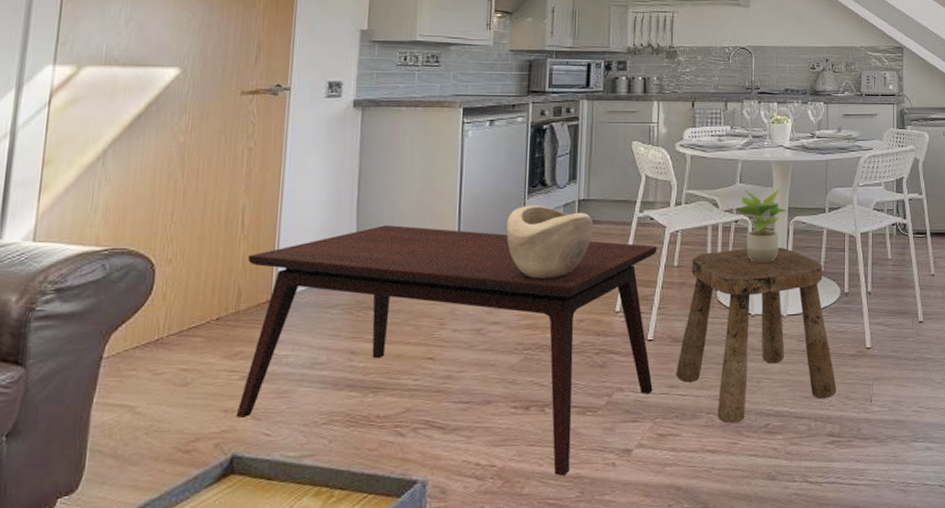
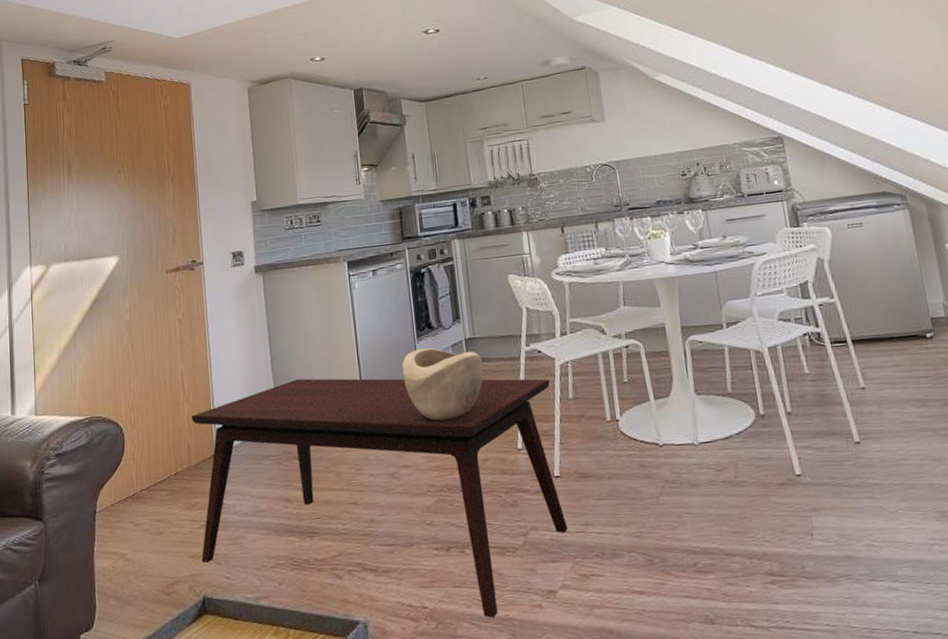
stool: present [675,247,837,424] -> none [586,370,769,563]
potted plant: present [734,188,789,264] -> none [622,307,682,390]

